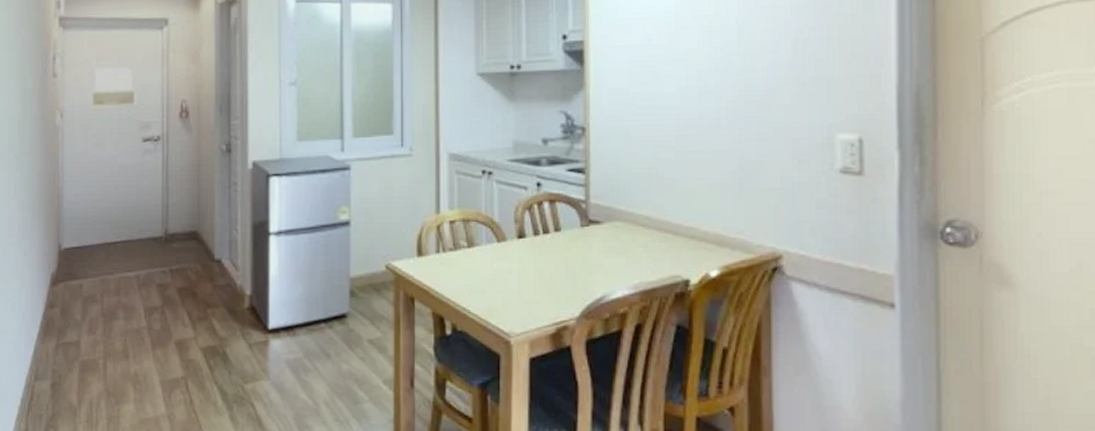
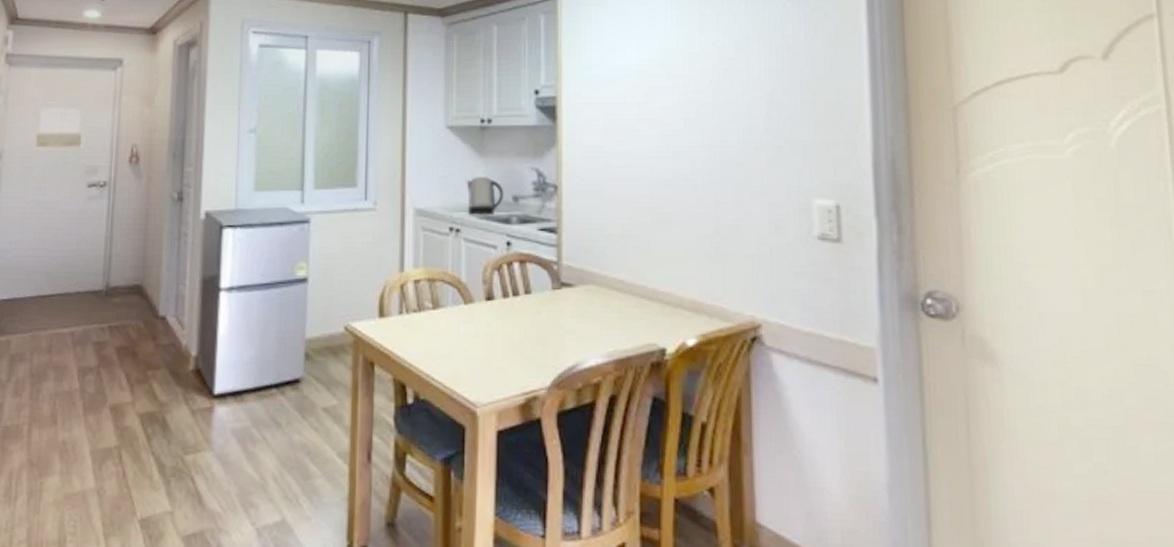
kettle: none [497,121,534,159] -> present [466,177,504,216]

